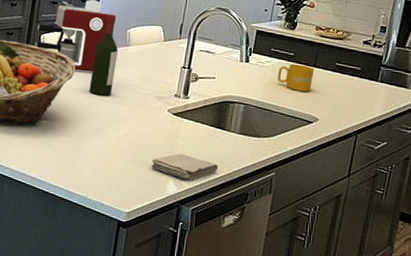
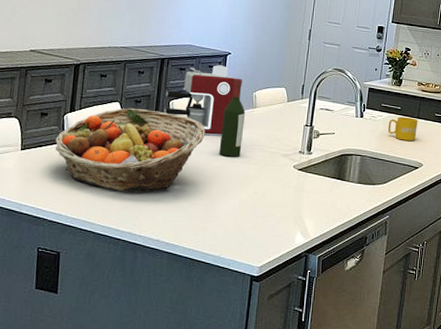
washcloth: present [151,153,219,180] -> none [280,206,340,230]

